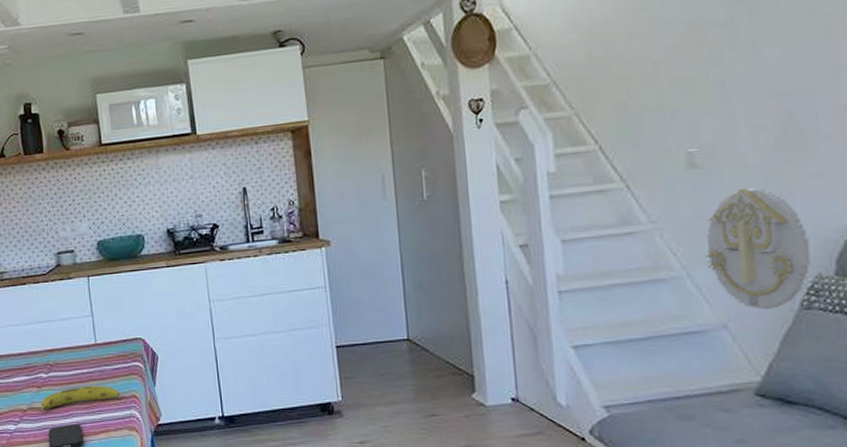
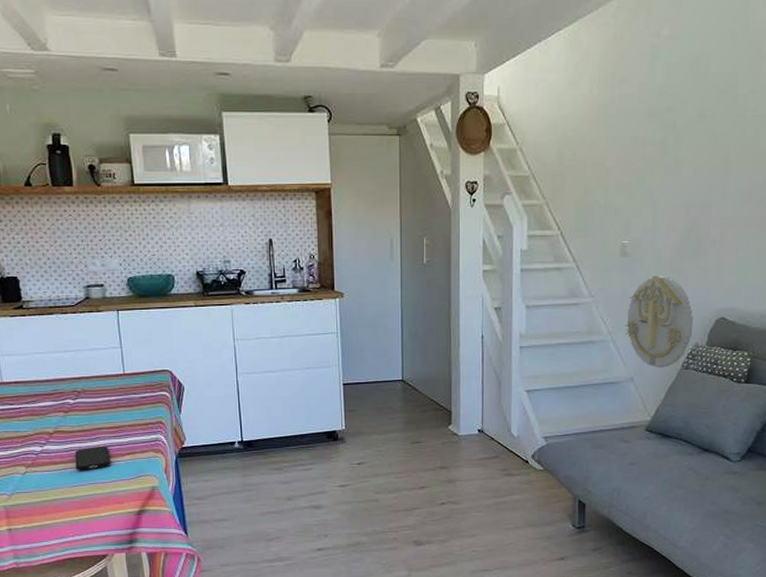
fruit: present [39,385,120,412] -> none [66,412,147,435]

